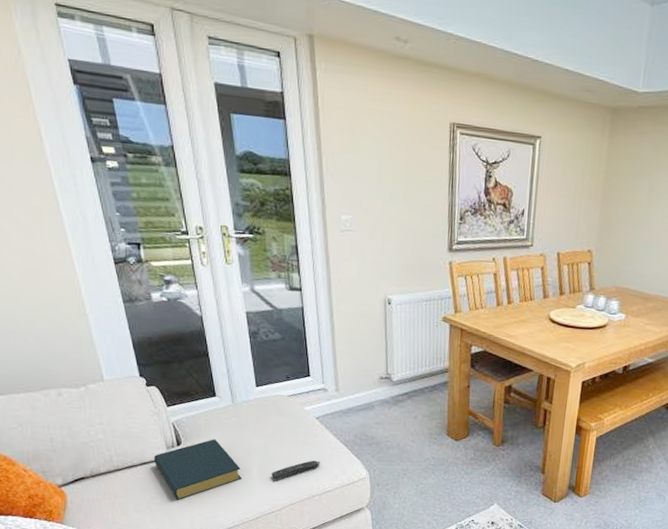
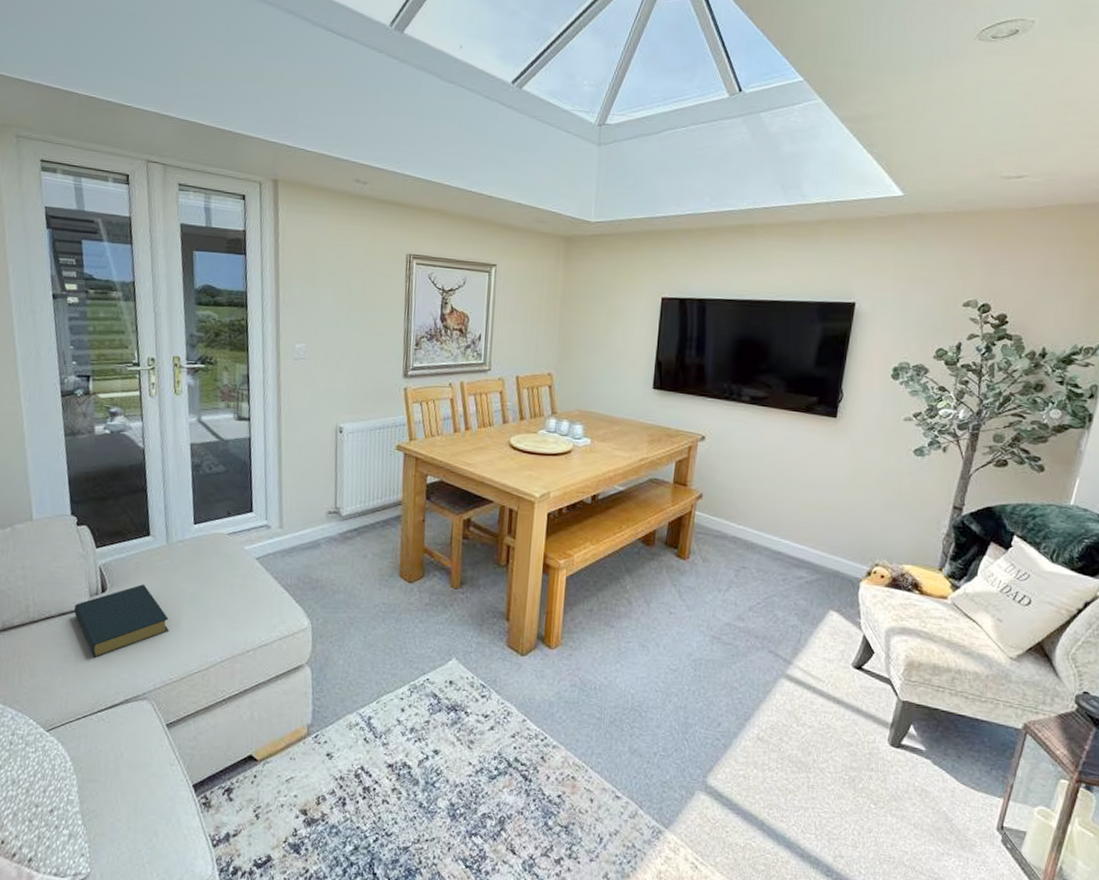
remote control: present [271,460,320,481] -> none [202,608,258,633]

